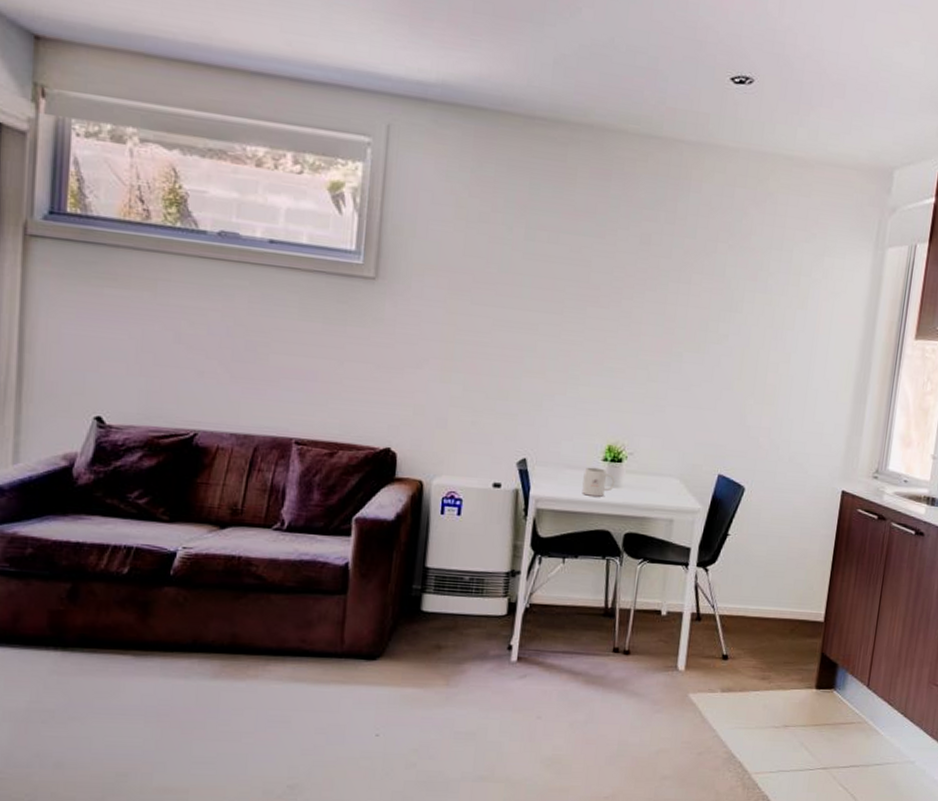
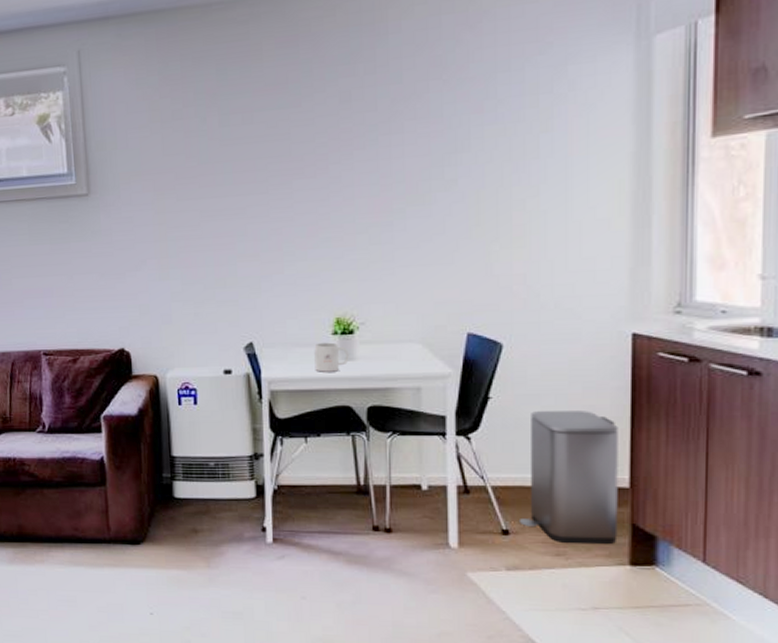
pedal bin: none [736,550,822,670] -> present [518,411,618,544]

